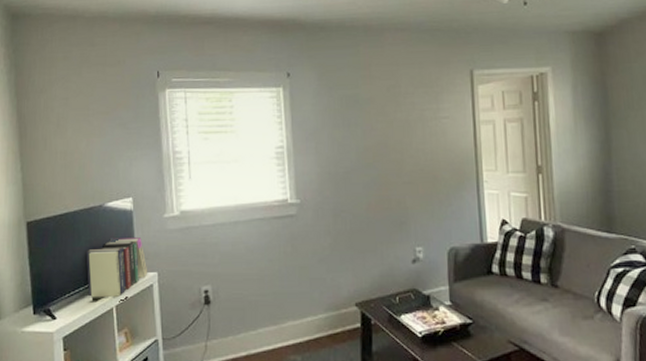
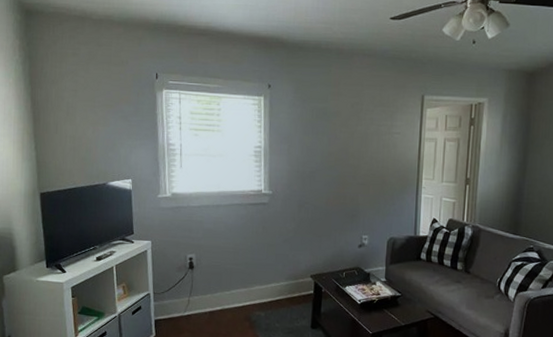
books: present [86,237,148,298] -> none [91,211,143,259]

